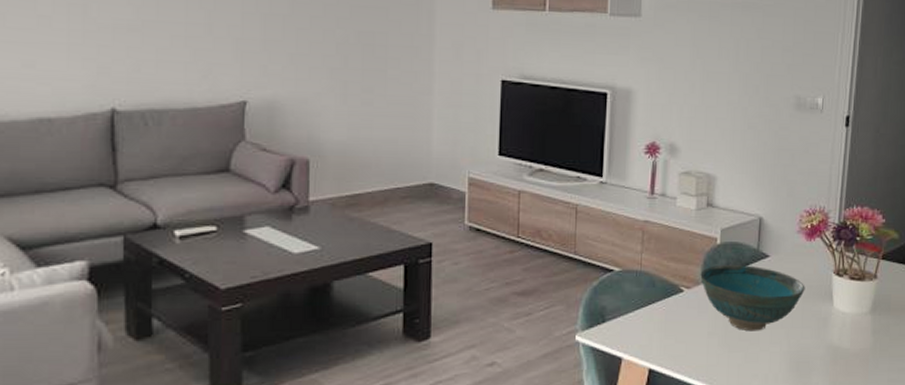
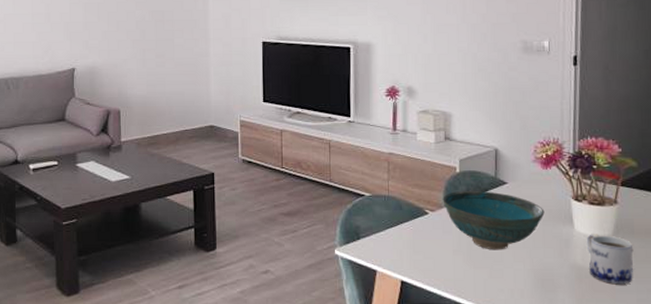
mug: none [844,311,889,365] -> present [586,234,634,285]

